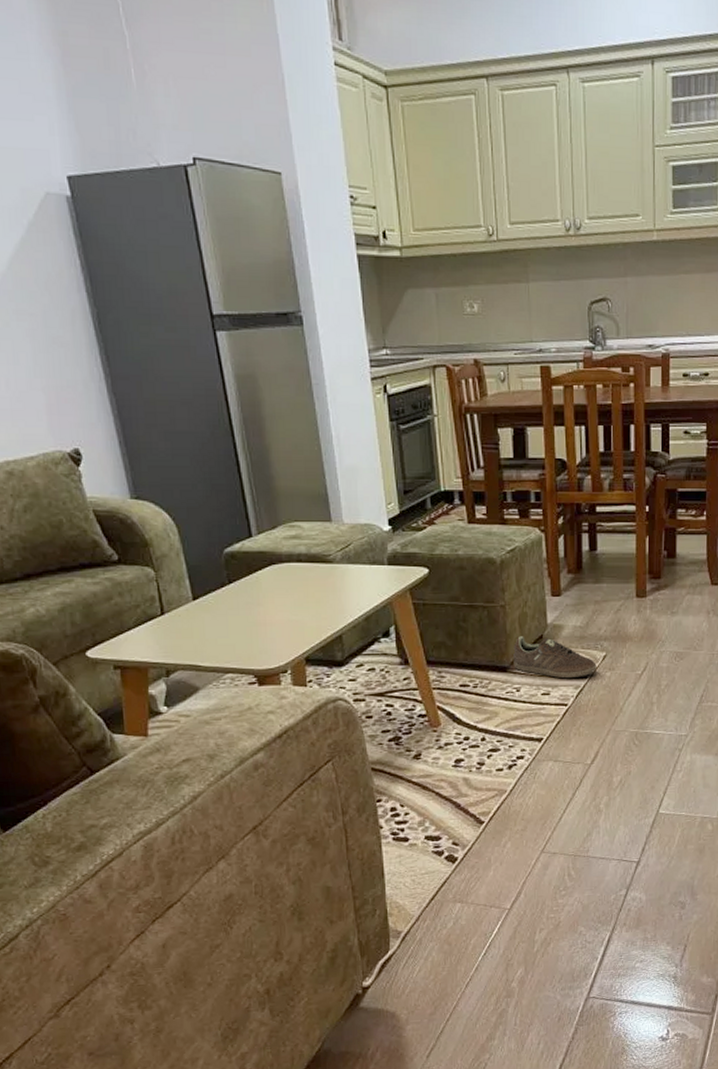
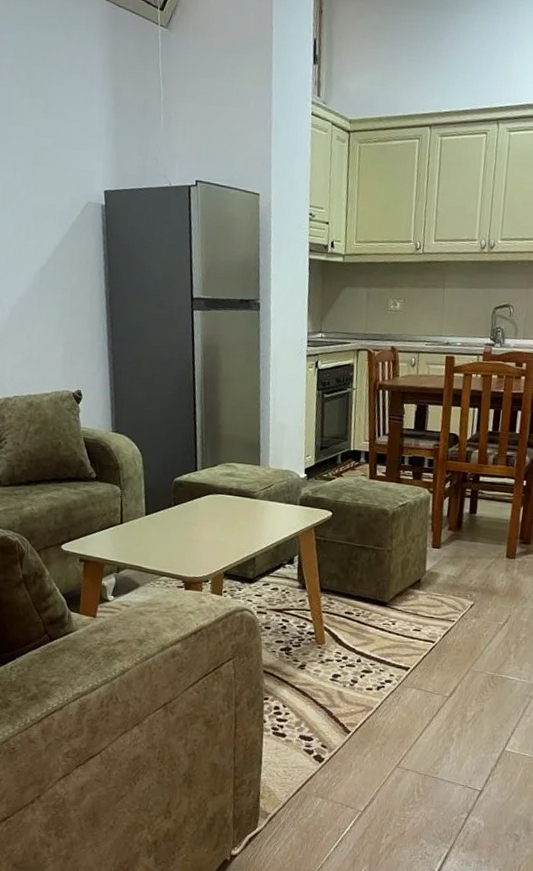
sneaker: present [513,636,597,679] -> none [392,578,464,620]

